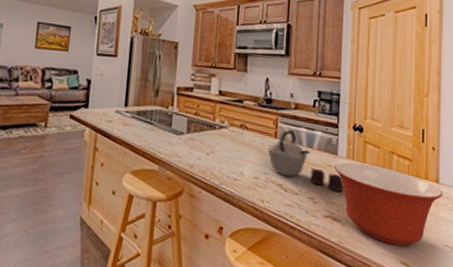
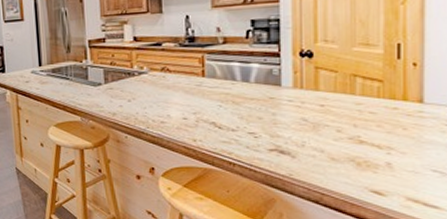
kettle: present [268,129,345,191] -> none [195,65,292,123]
mixing bowl: present [335,162,443,246] -> none [278,91,430,174]

